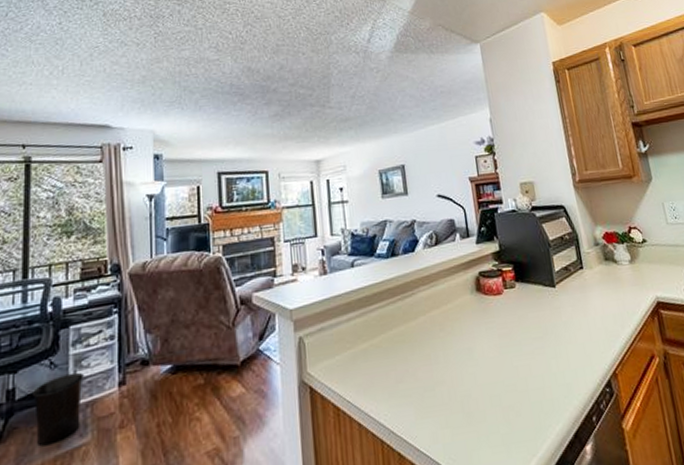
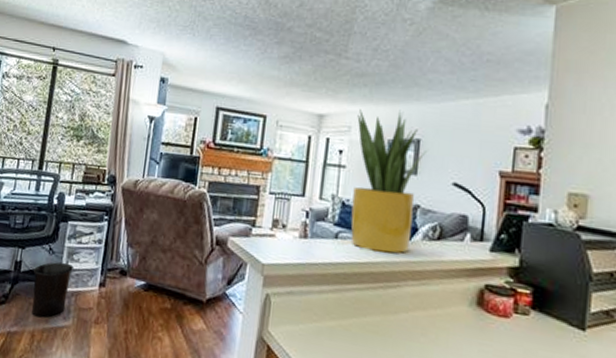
planter: none [349,143,415,270] -> present [350,109,428,254]

